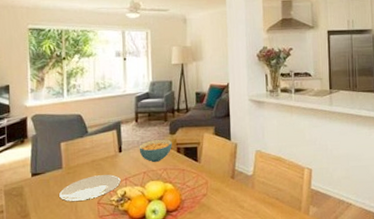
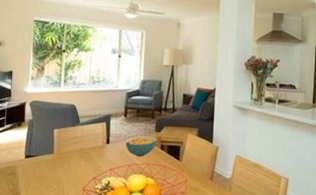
plate: present [59,174,121,202] -> none [49,163,106,186]

